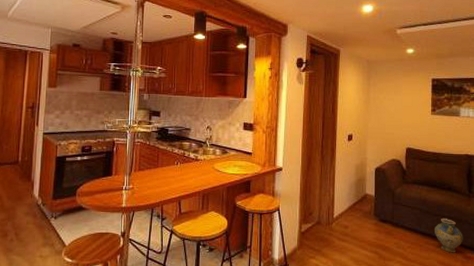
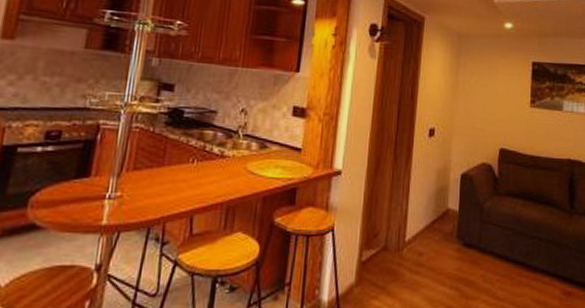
ceramic jug: present [435,218,463,253] -> none [529,241,563,288]

